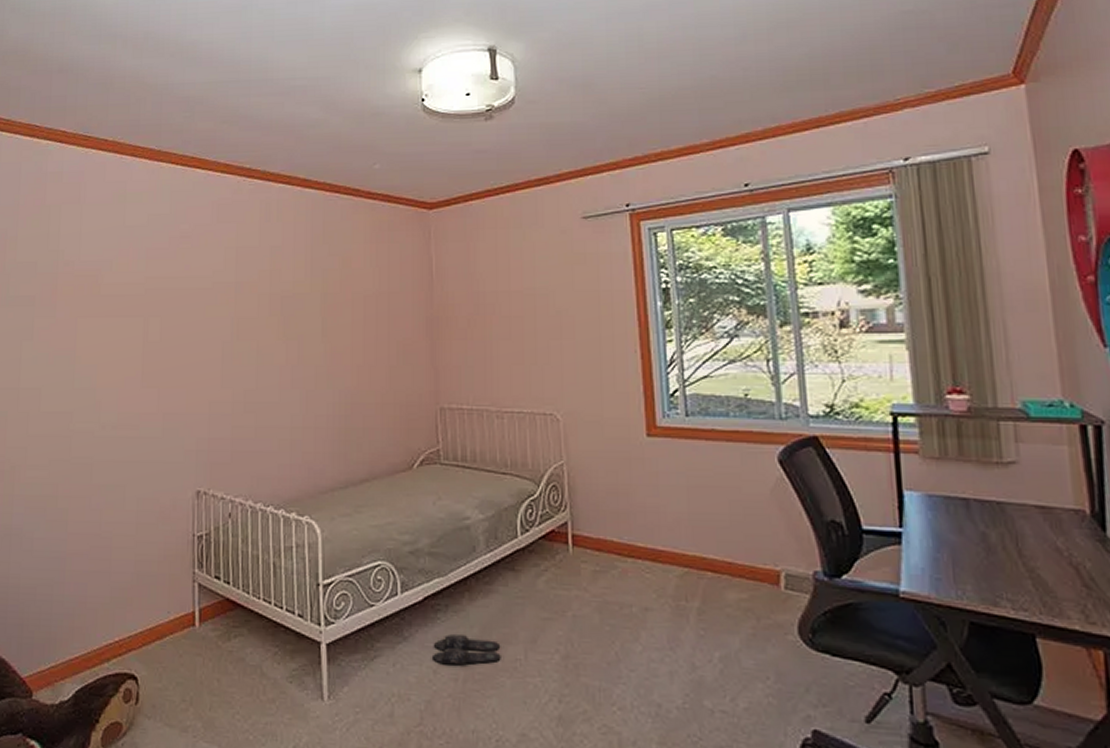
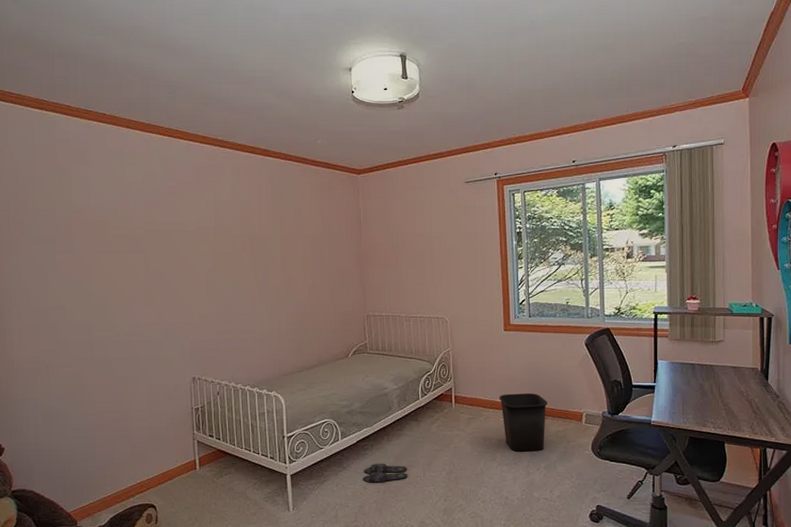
waste bin: none [642,535,722,631] -> present [499,393,548,452]

